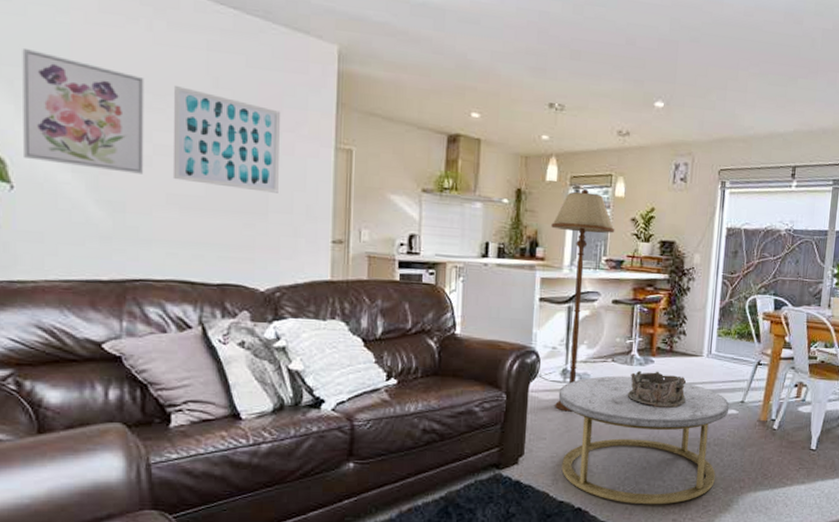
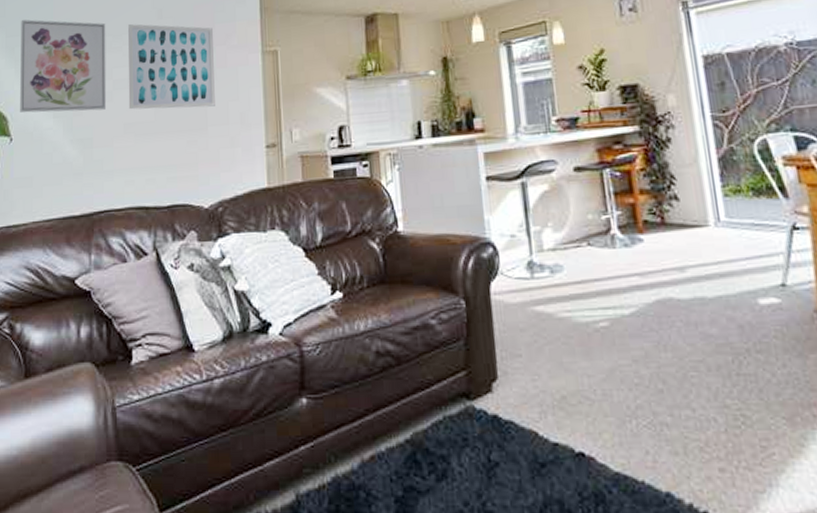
floor lamp: present [551,189,615,412] -> none [486,43,561,317]
coffee table: present [558,375,730,505] -> none [527,262,771,446]
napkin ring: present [627,370,687,409] -> none [615,252,700,304]

